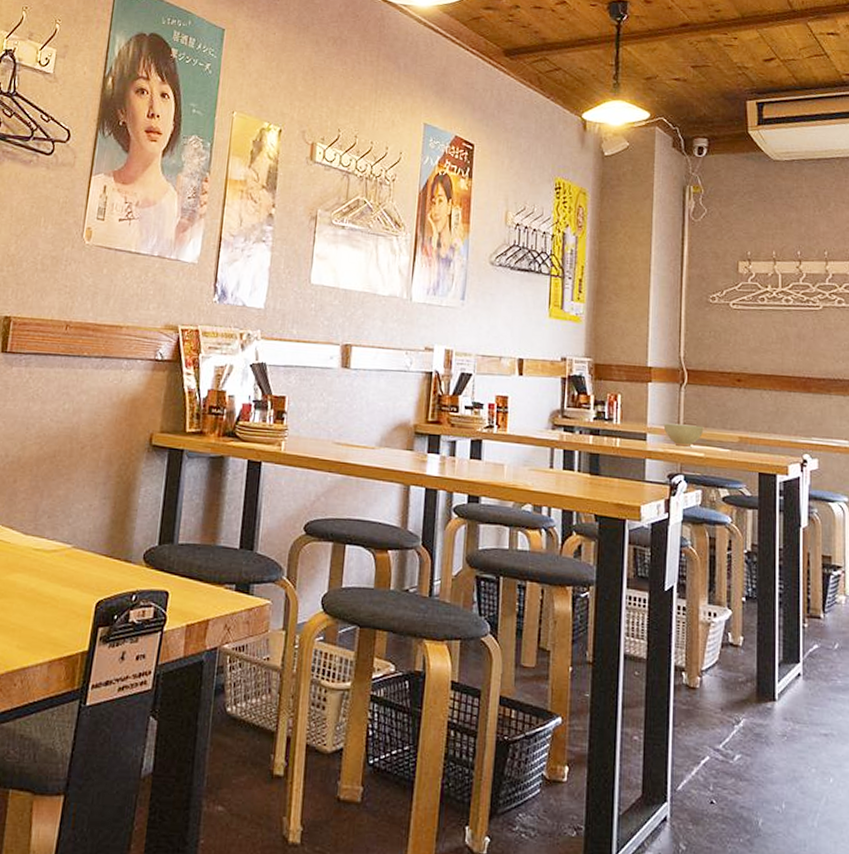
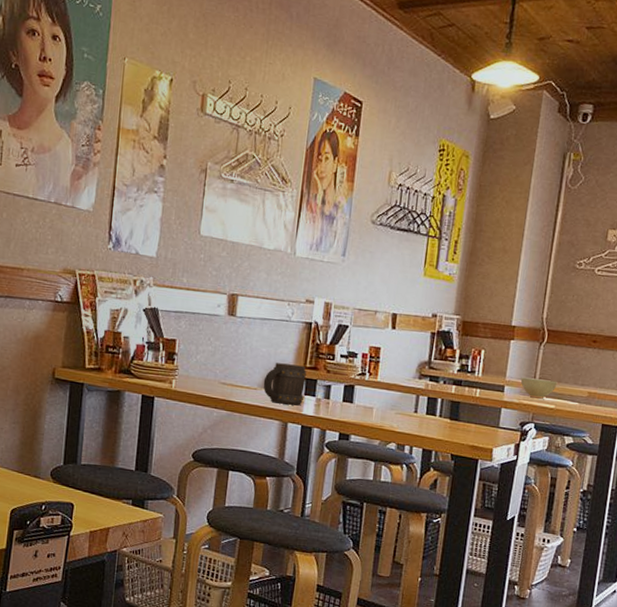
beer mug: none [381,418,428,465] -> present [263,363,306,406]

